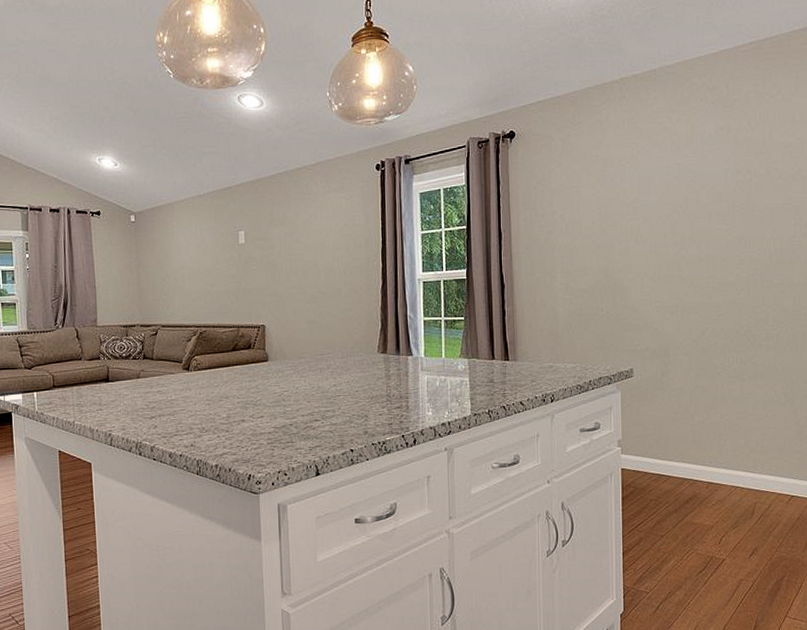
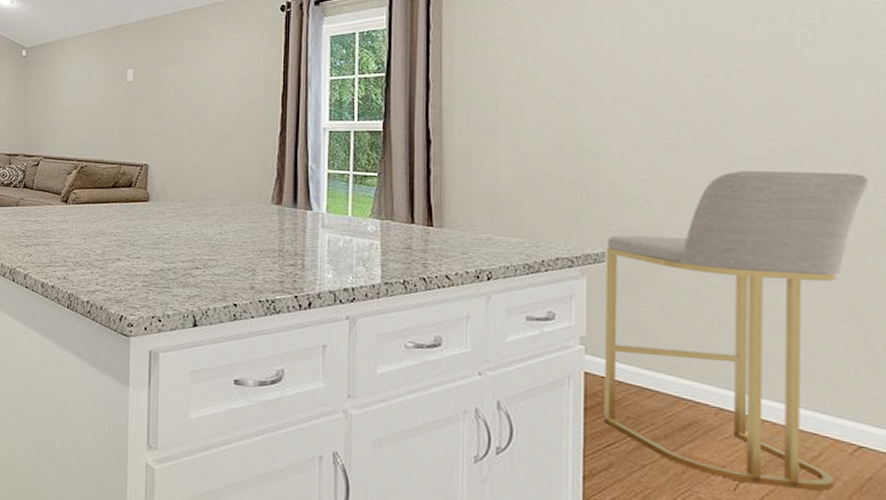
bar stool: none [633,291,796,536] -> present [604,170,869,491]

